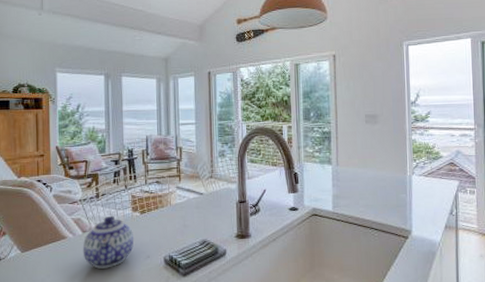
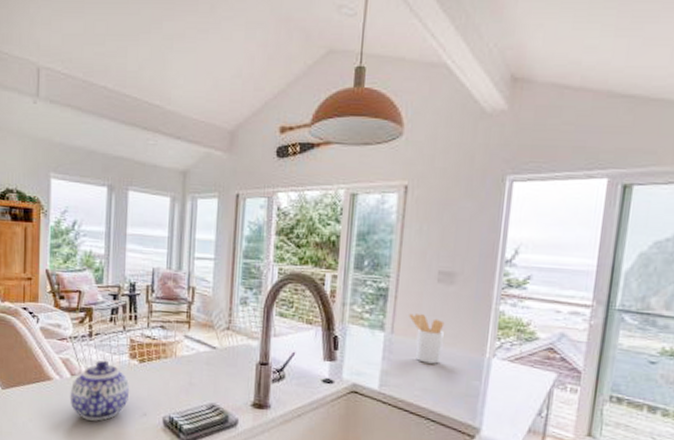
utensil holder: none [348,148,376,185] -> present [409,313,445,364]

